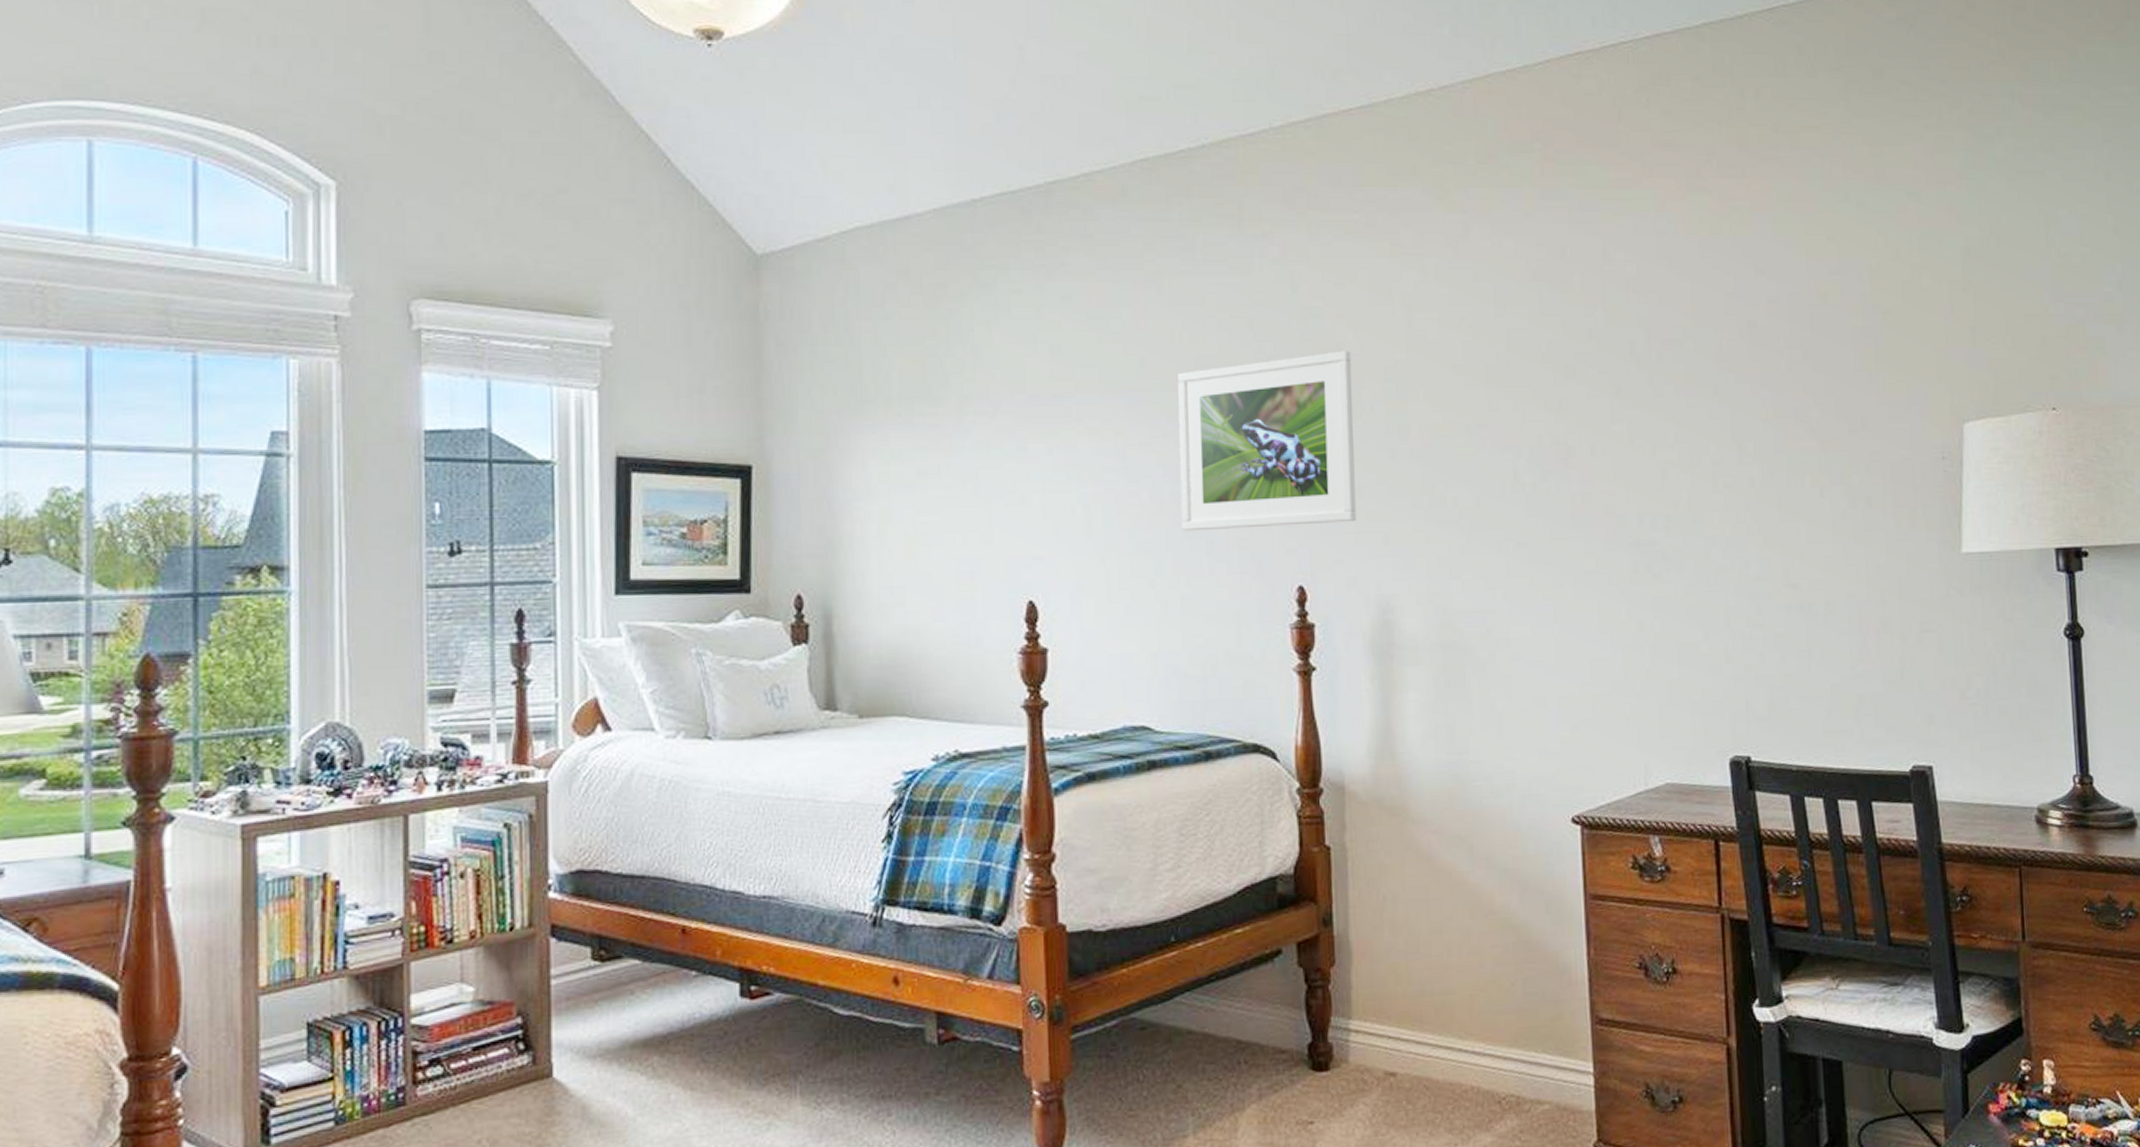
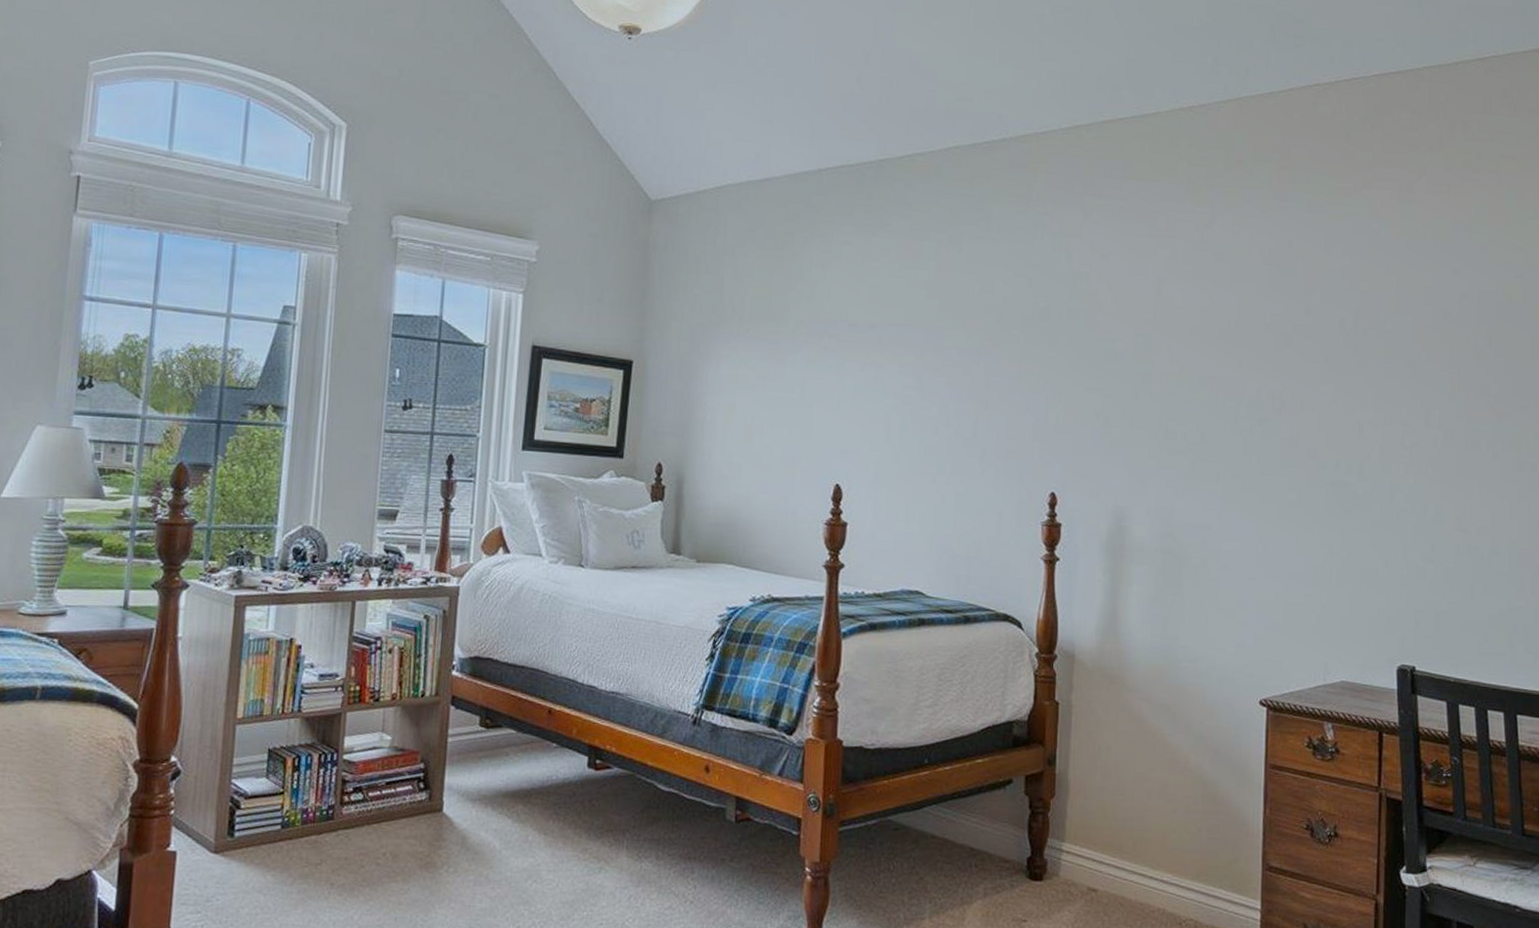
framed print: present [1177,351,1357,532] -> none [961,308,1109,445]

